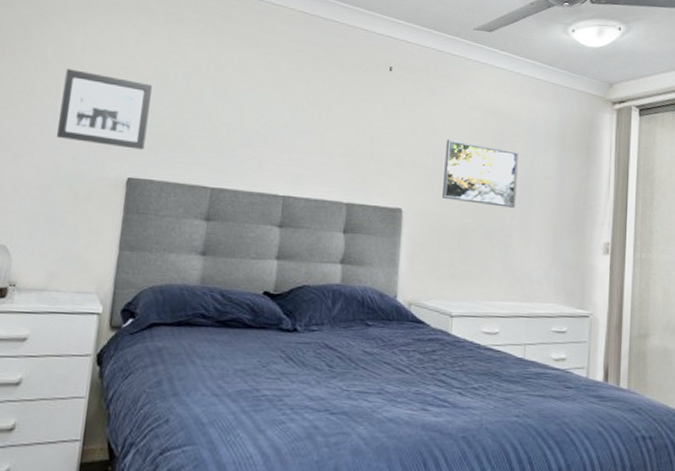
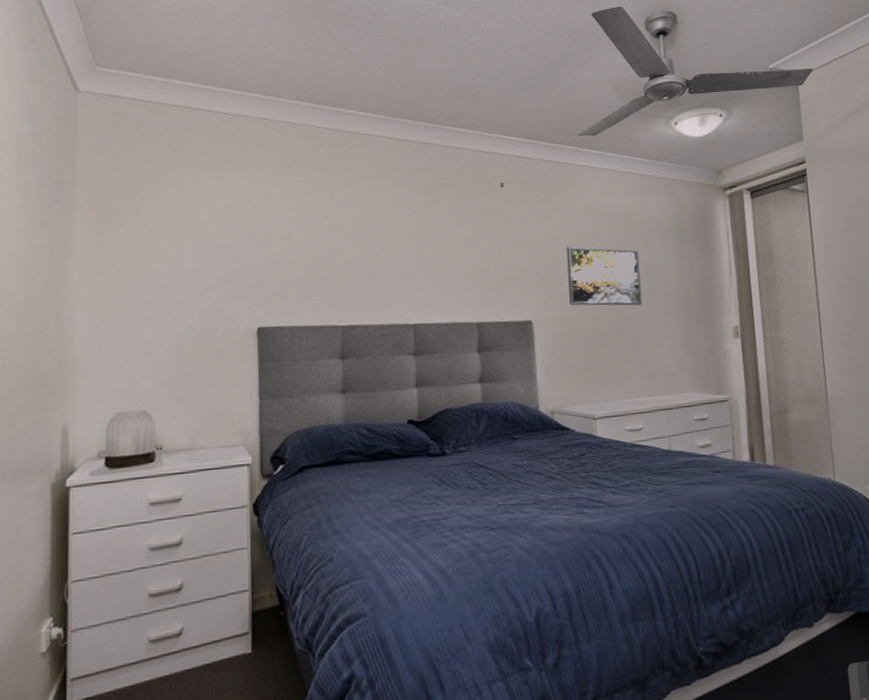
wall art: present [56,69,153,150] -> none [180,228,270,299]

